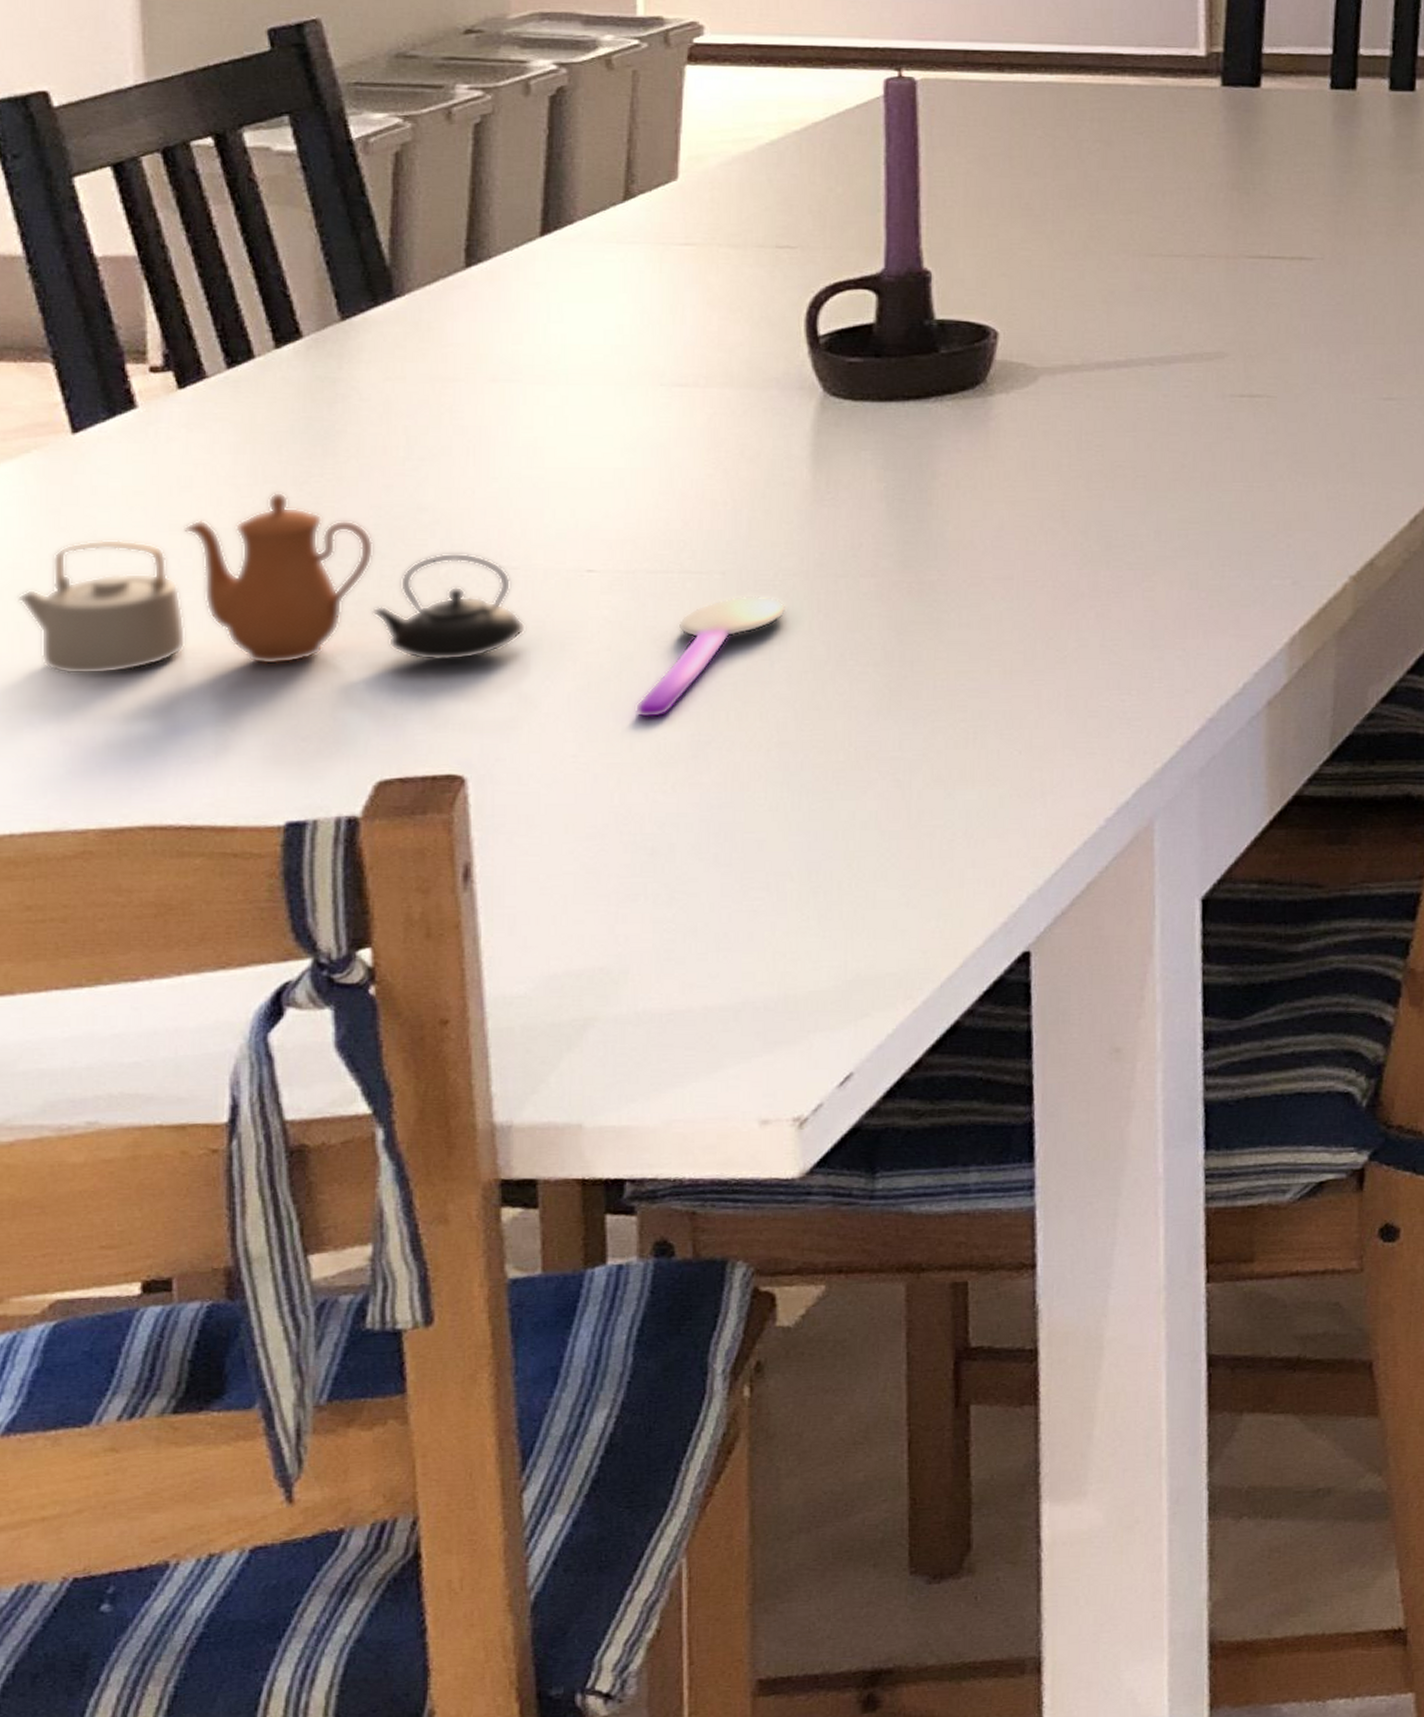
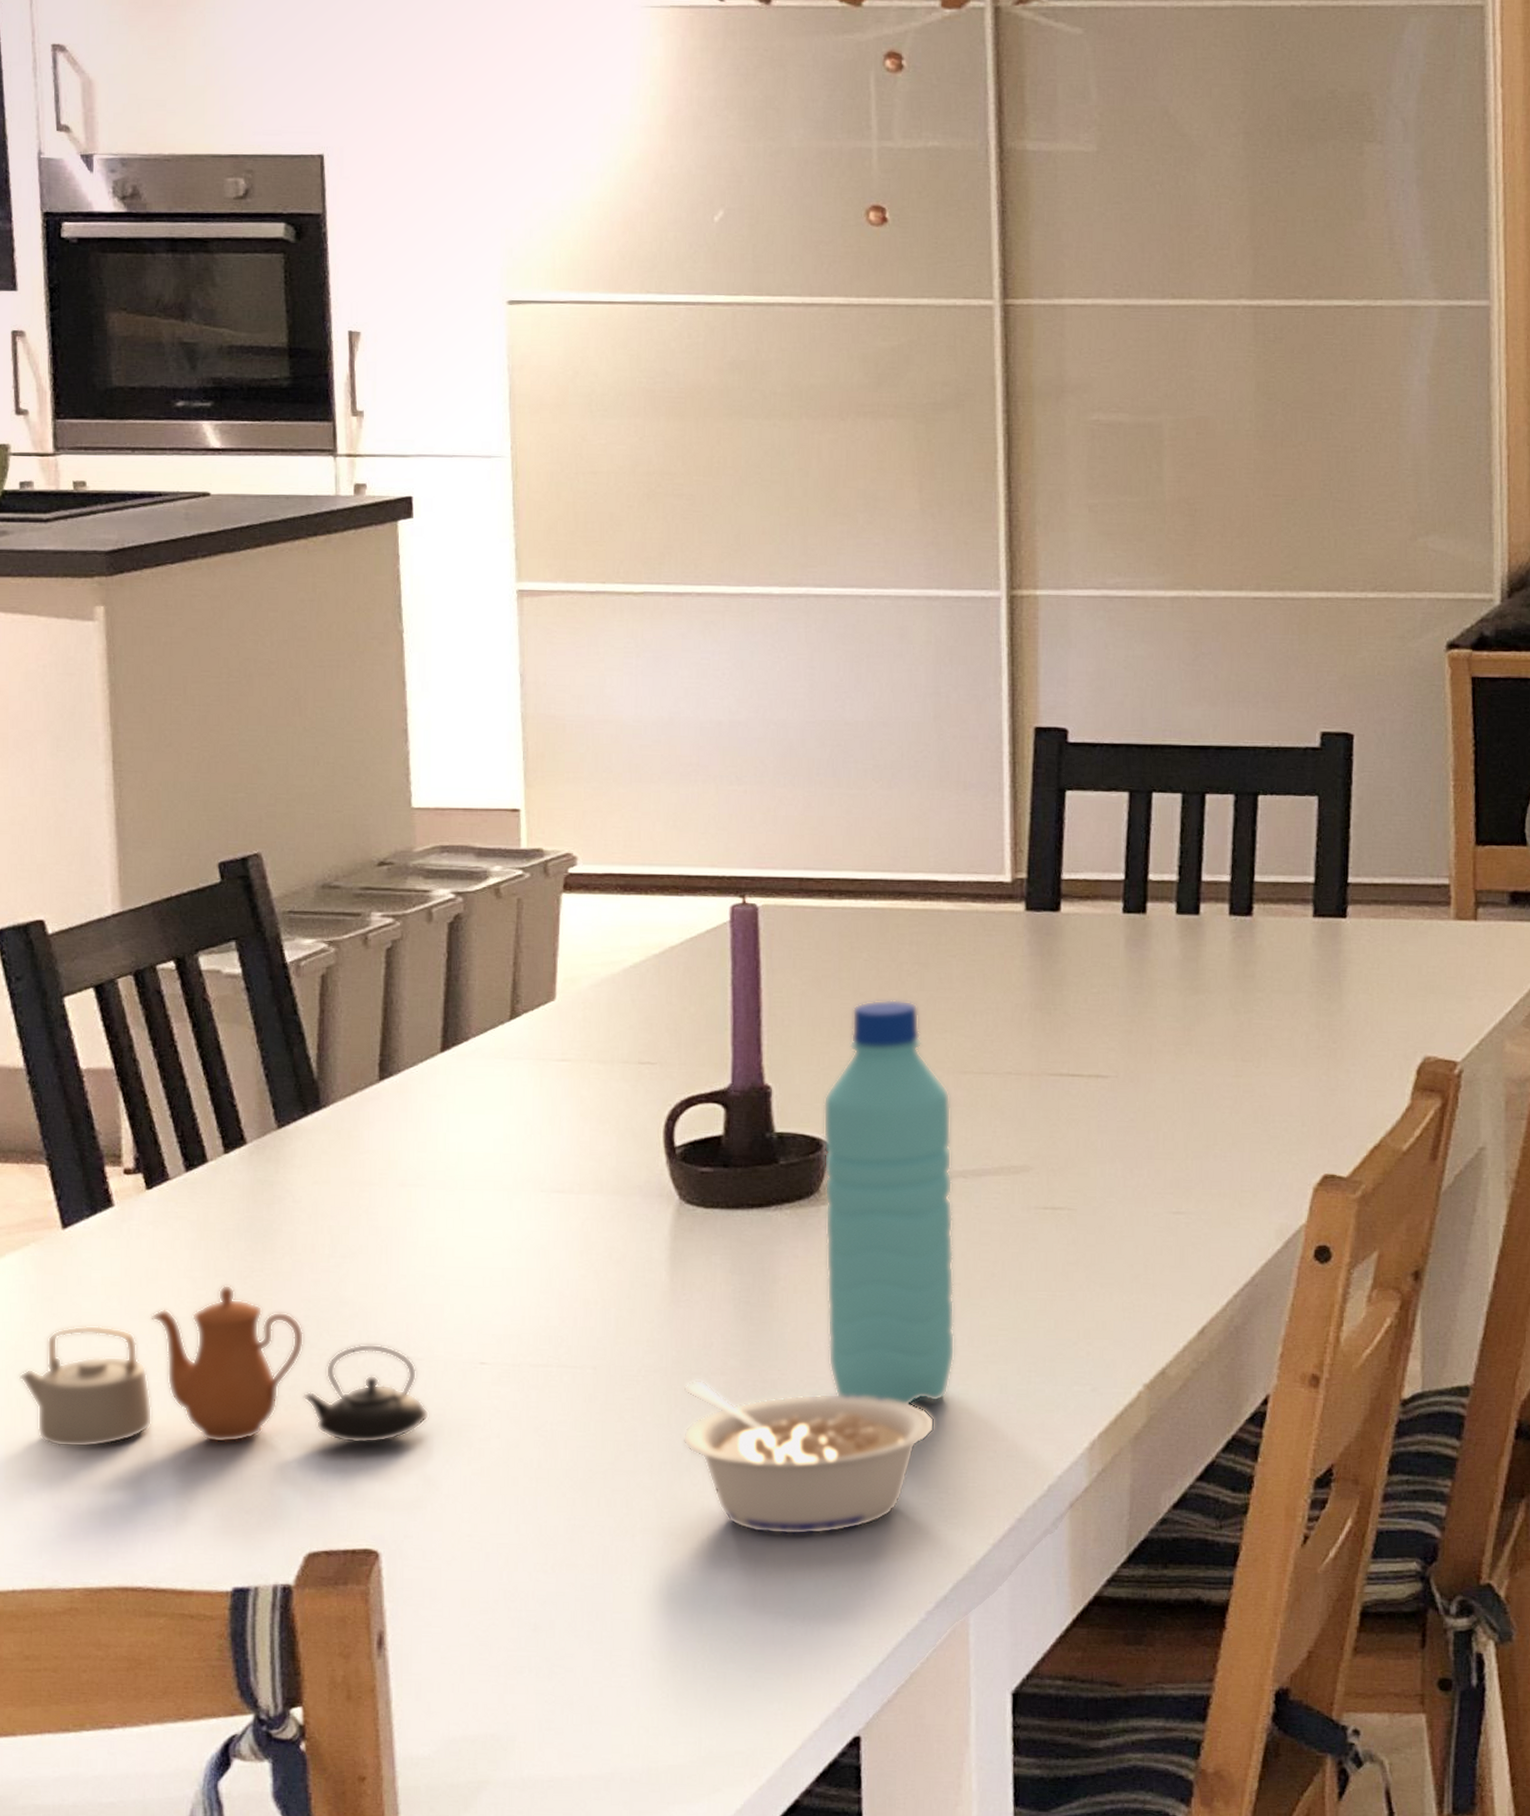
spoon: present [634,595,787,718] -> none [520,1389,648,1502]
legume: none [826,583,1116,744] -> present [683,1379,935,1535]
water bottle: none [990,178,1140,604] -> present [823,999,955,1405]

